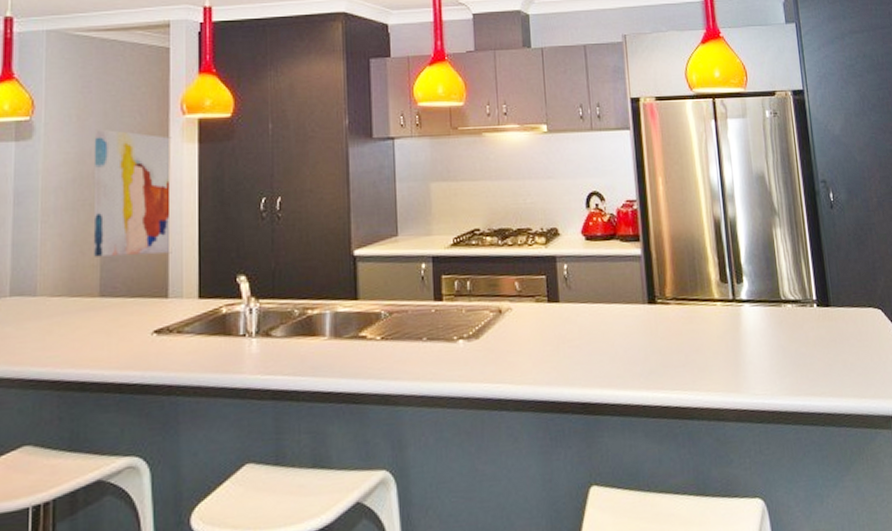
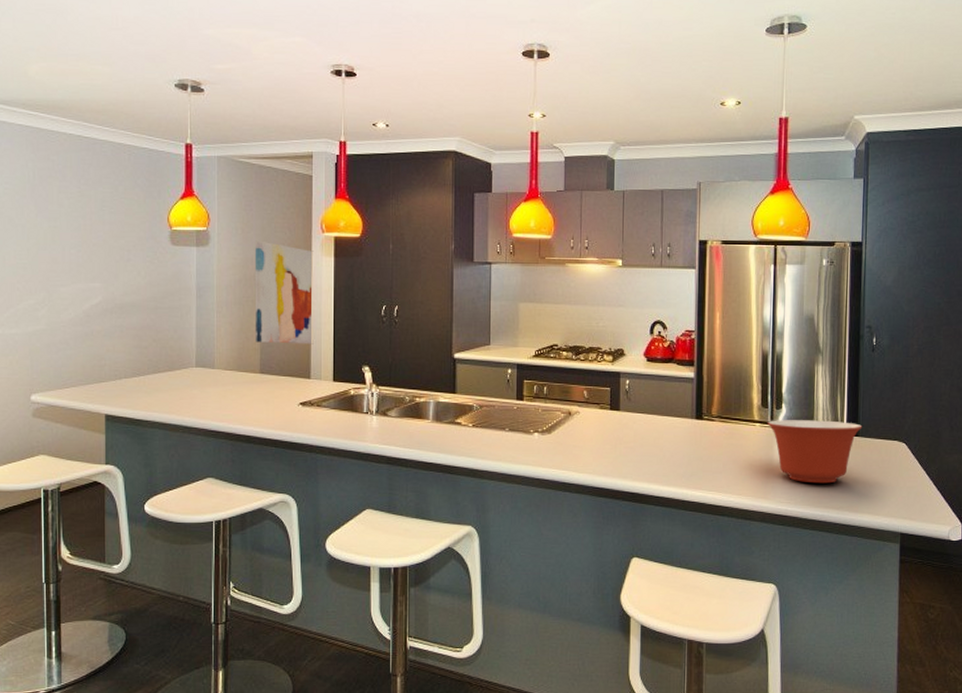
mixing bowl: none [729,291,833,368] -> present [767,420,863,484]

